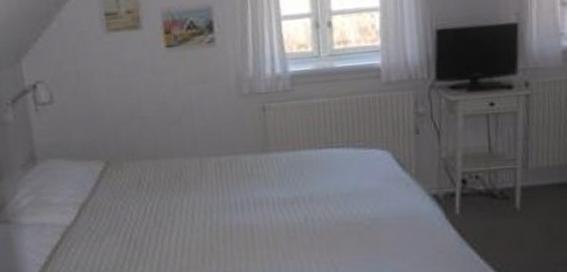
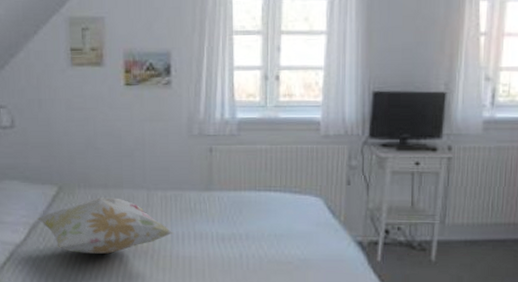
decorative pillow: none [86,168,231,230] -> present [37,197,173,254]

